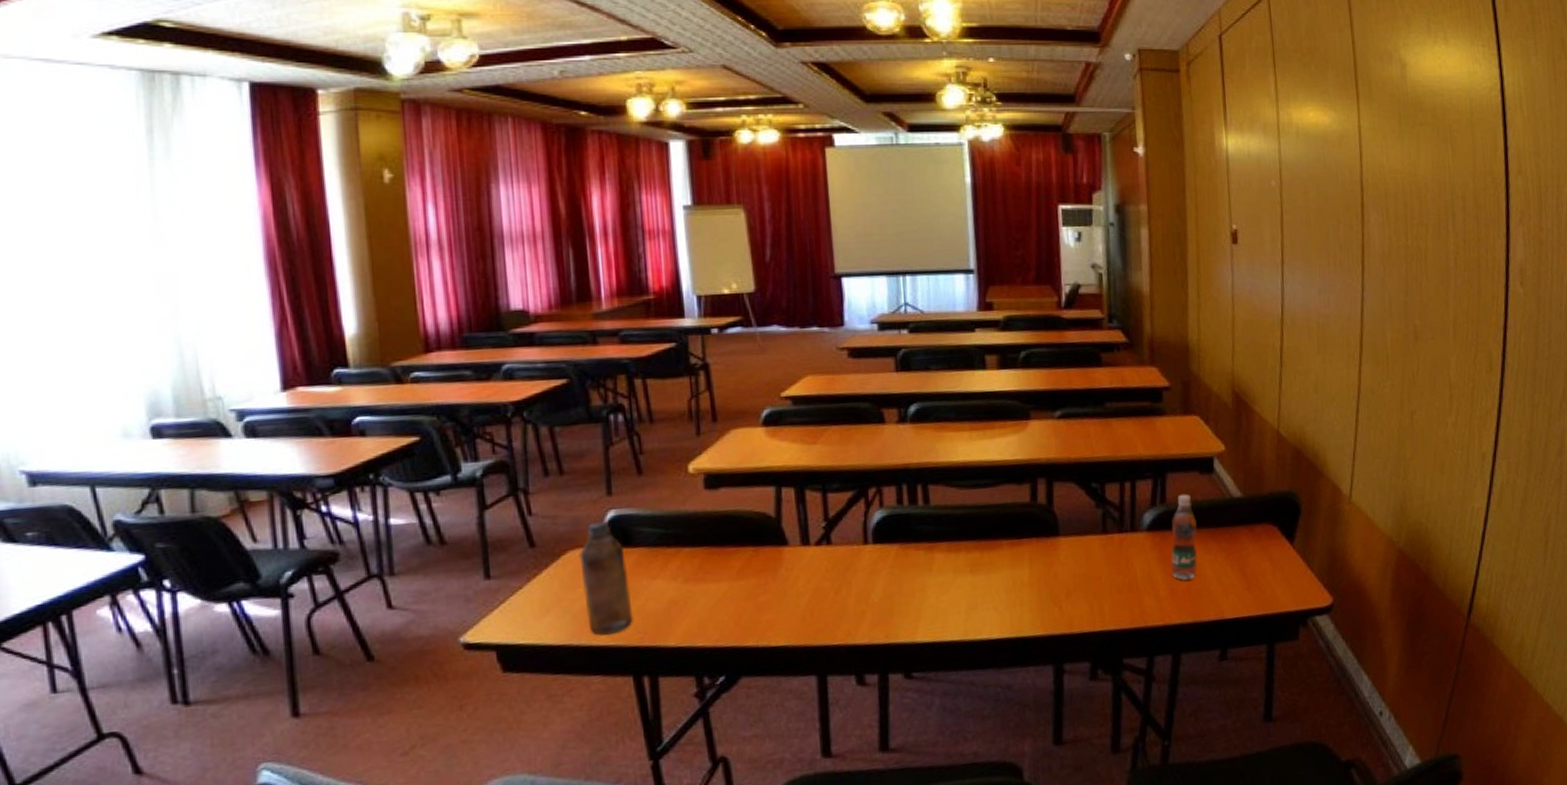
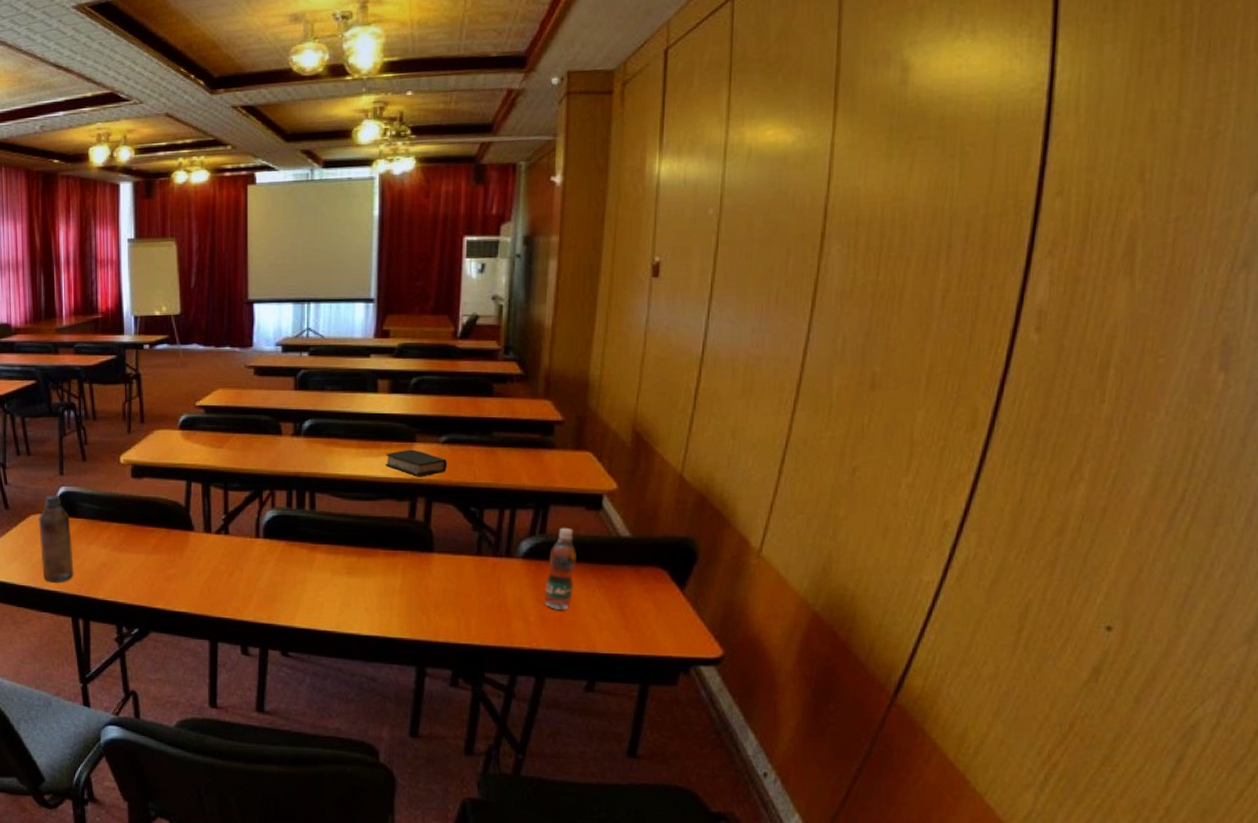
book: none [1000,427,1064,457] -> present [386,449,447,477]

